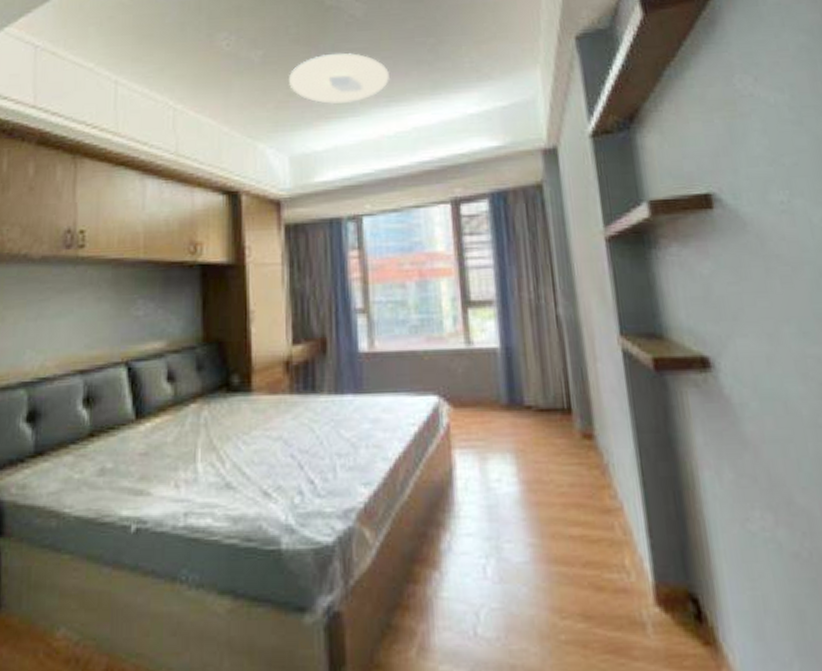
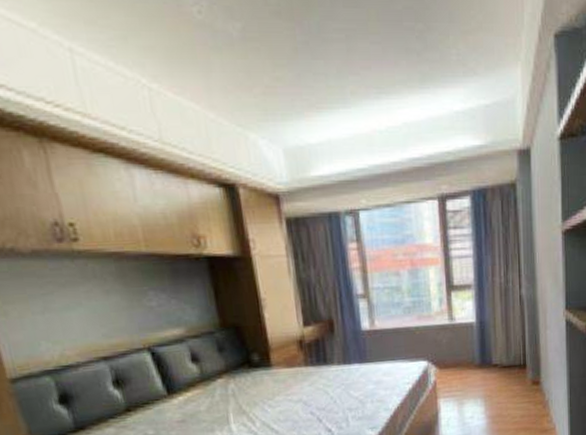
ceiling light: present [289,52,391,105] -> none [274,32,380,94]

